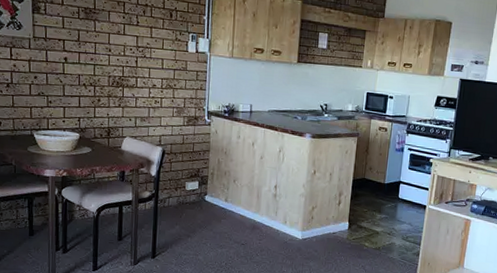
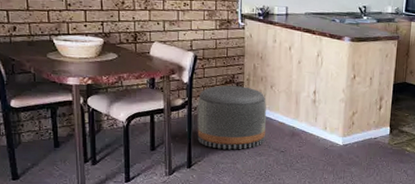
pouf: none [162,179,229,242] -> present [197,85,266,150]

